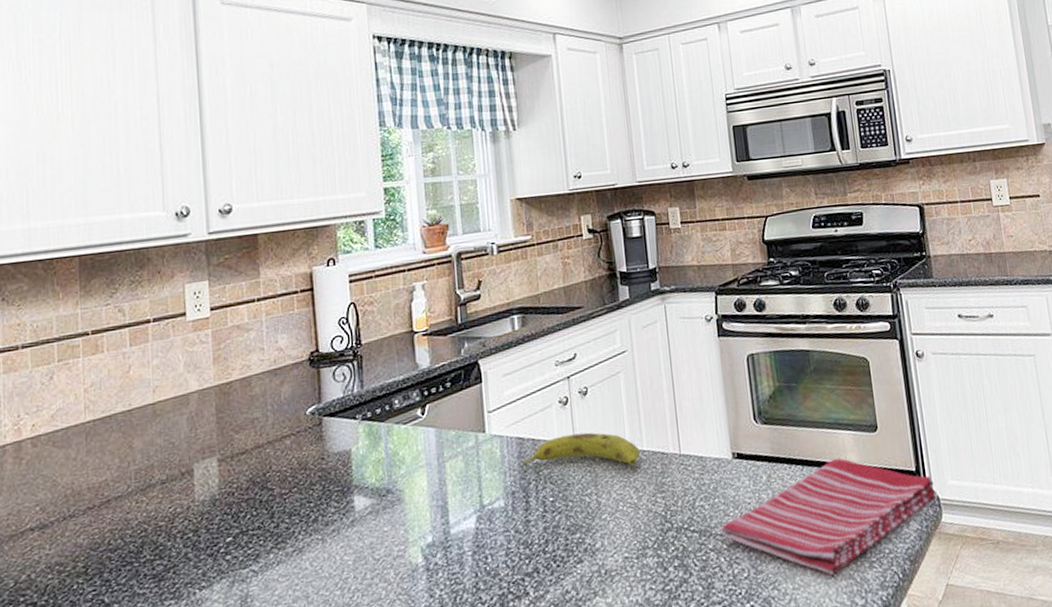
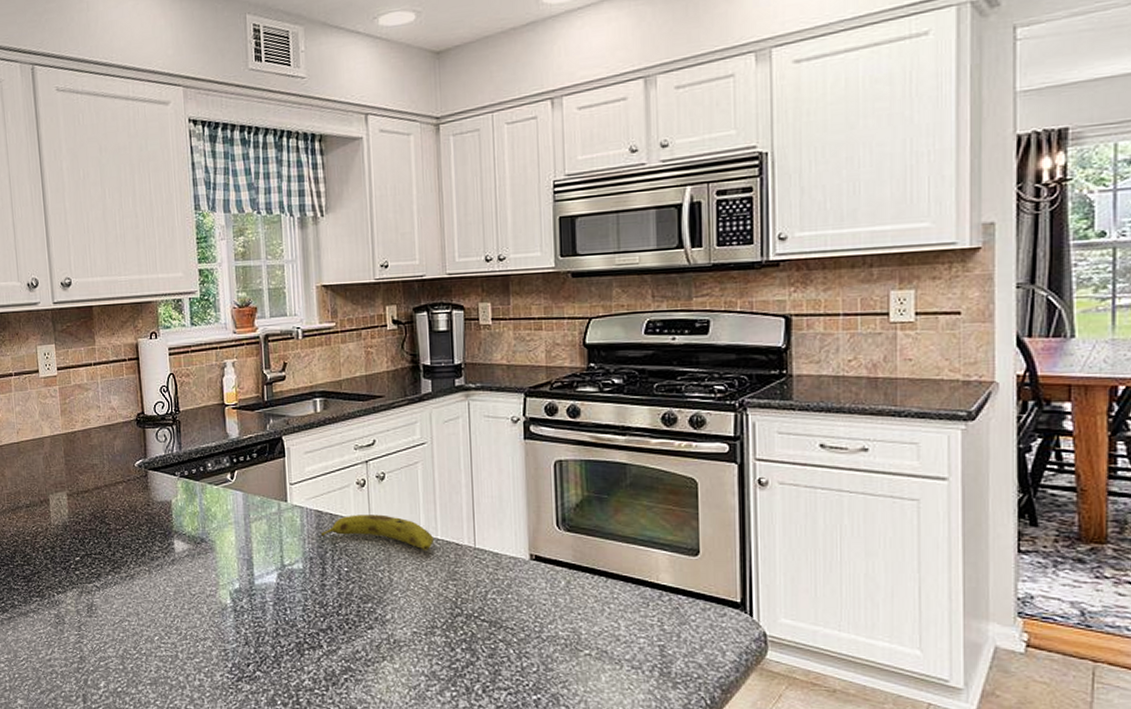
dish towel: present [721,458,937,575] -> none [512,576,763,687]

